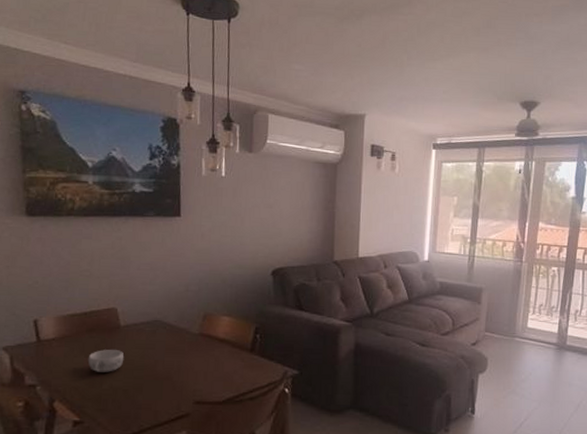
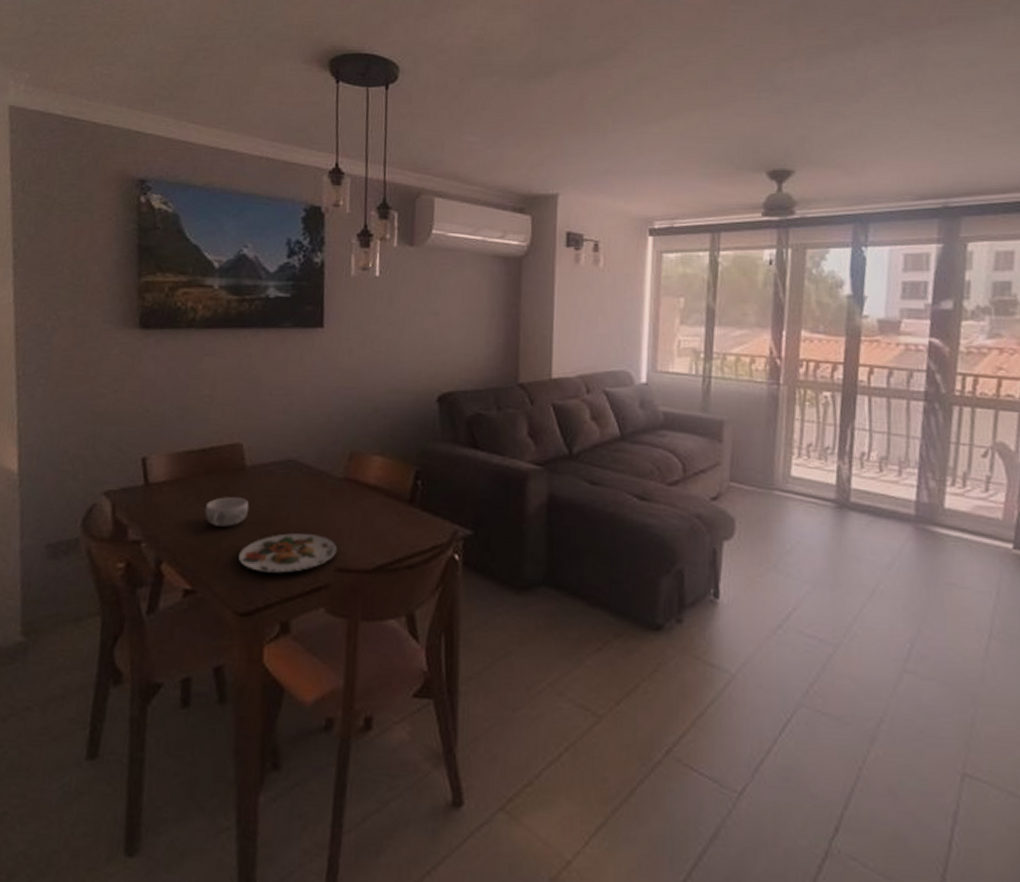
plate: none [117,376,196,406] -> present [238,533,338,573]

